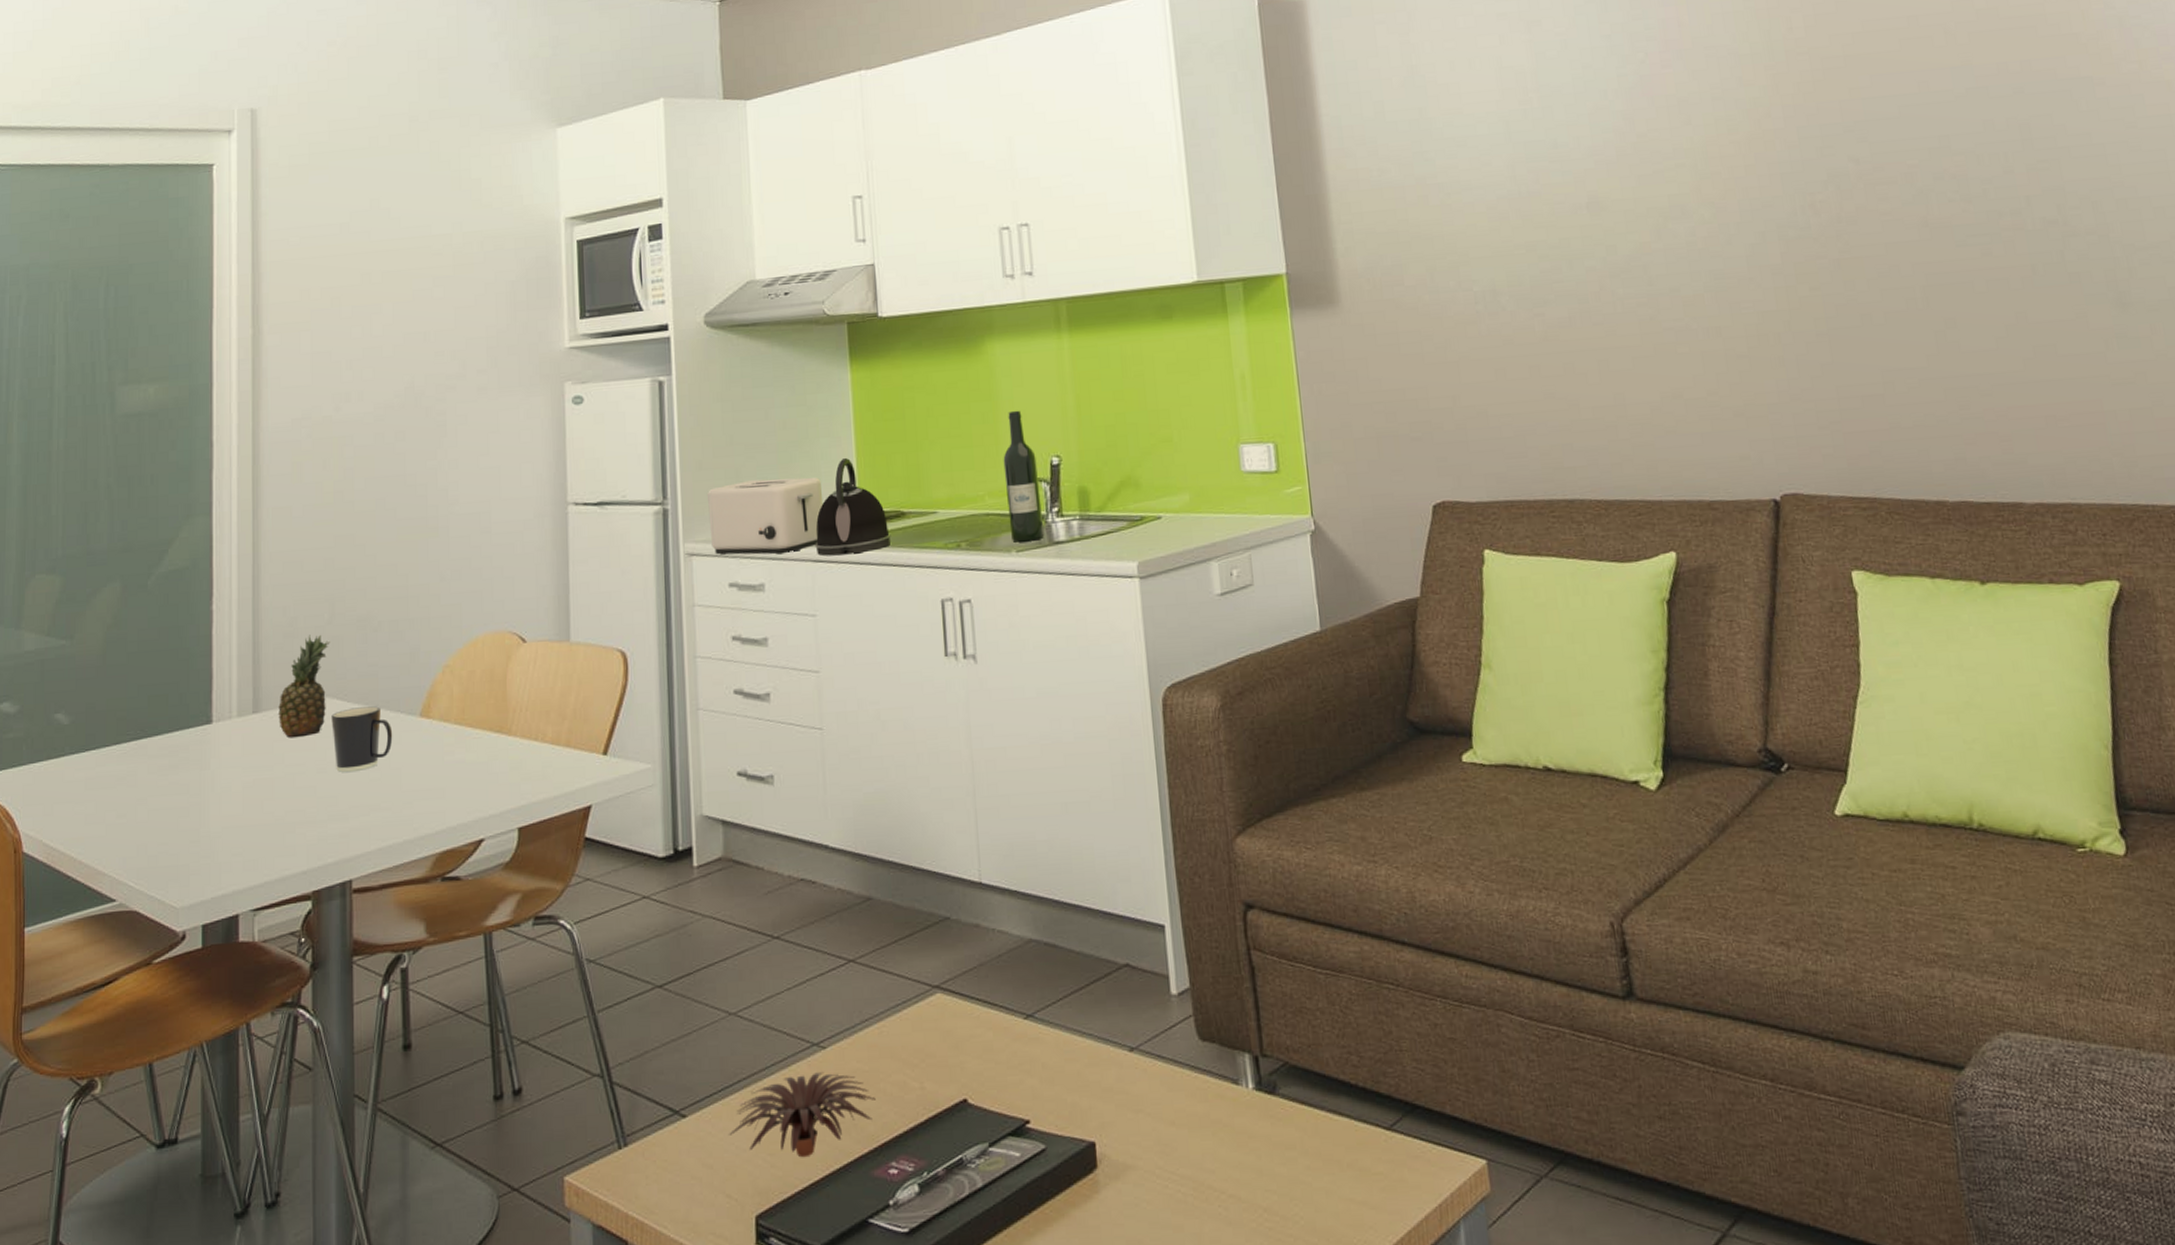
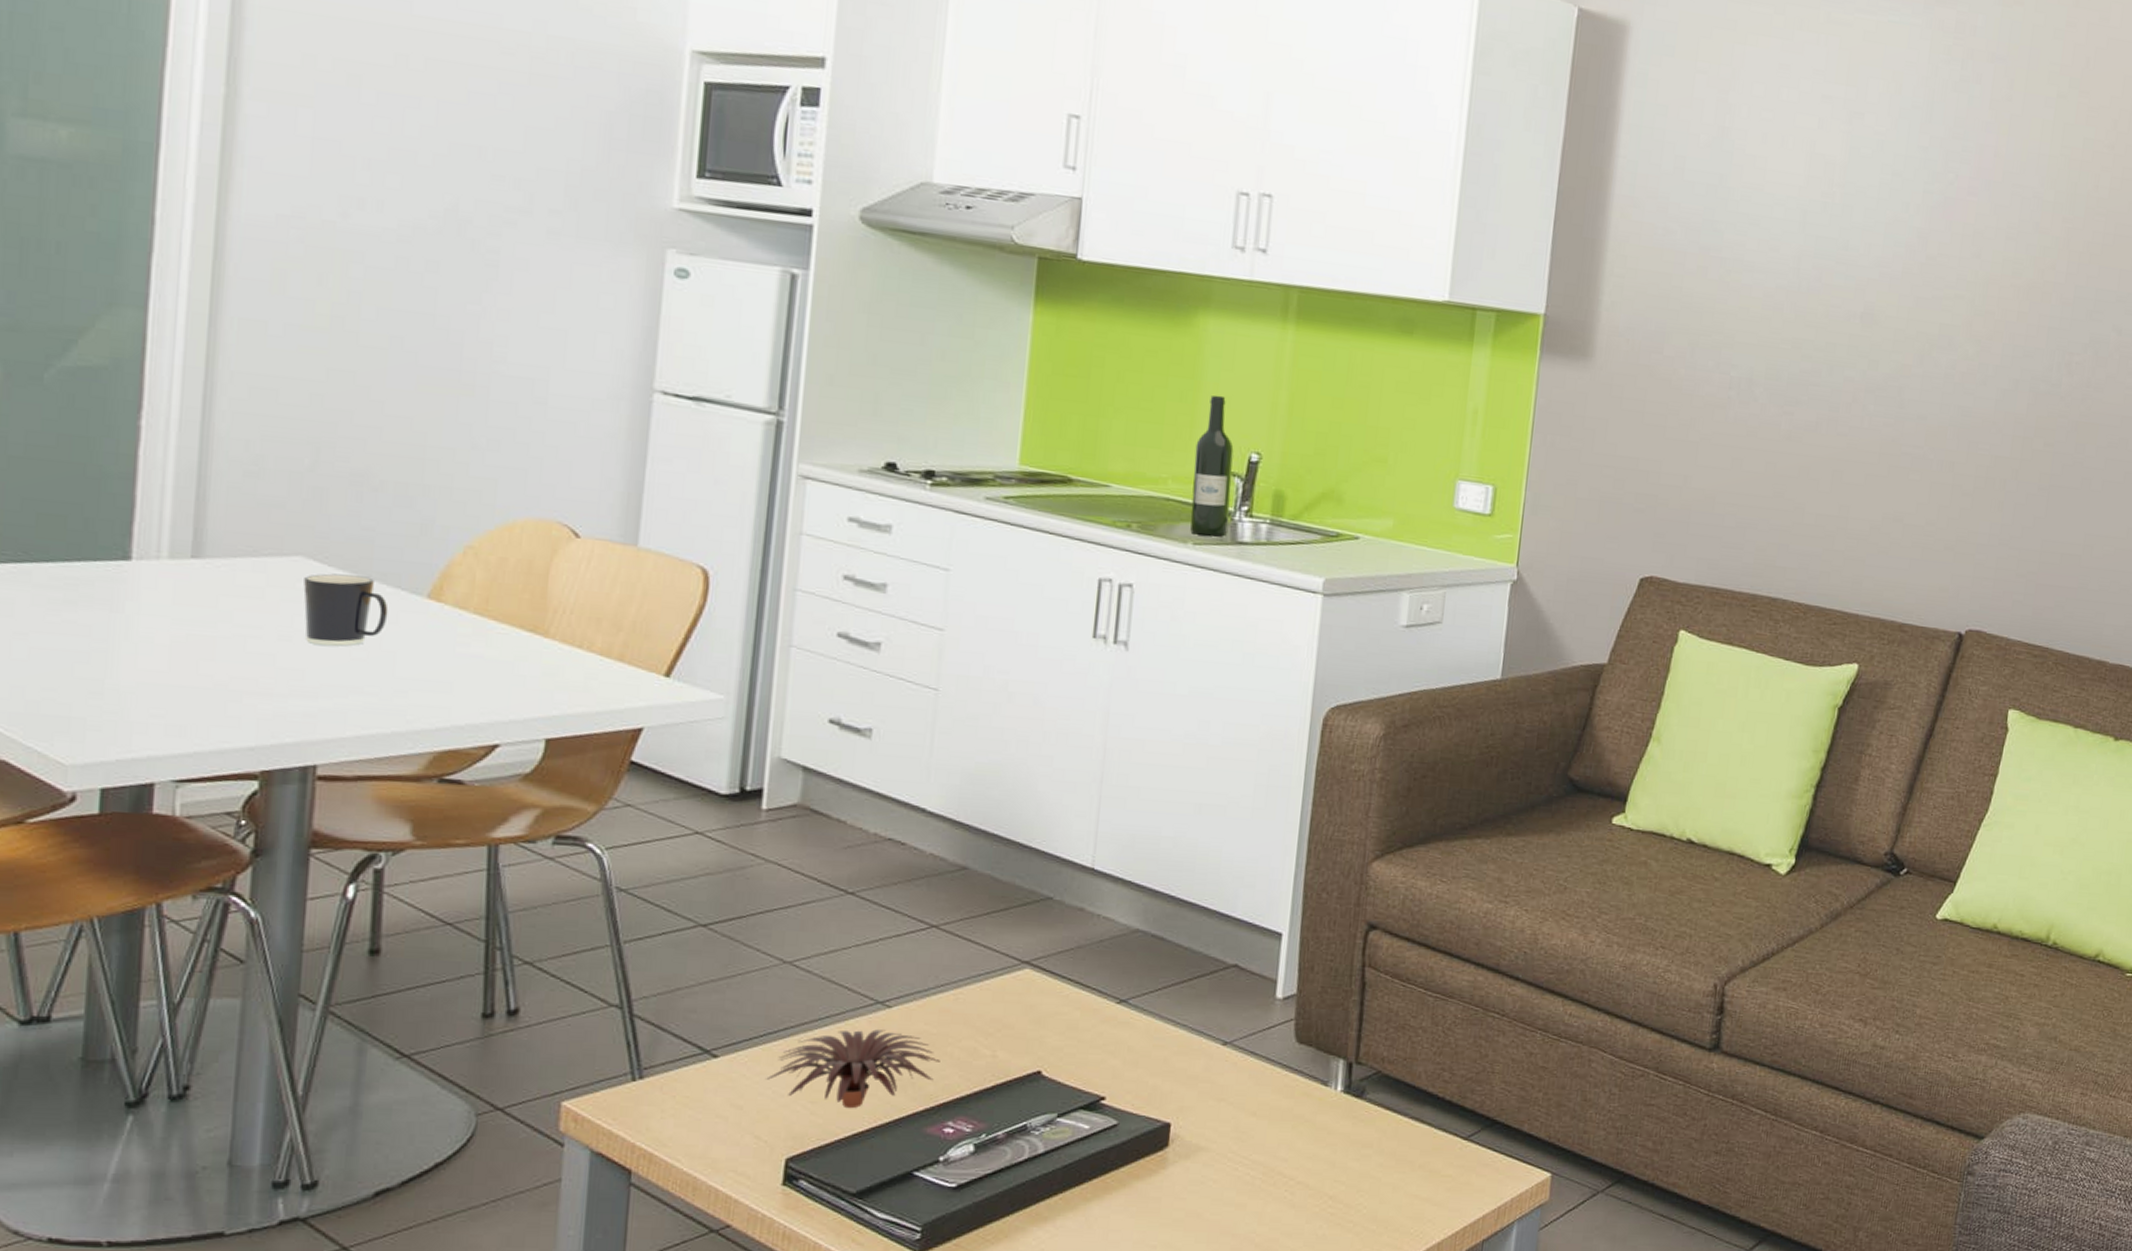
fruit: present [278,635,330,738] -> none [228,479,310,597]
toaster: present [708,477,824,555] -> none [833,408,979,498]
kettle: present [815,458,891,557] -> none [960,407,1052,514]

